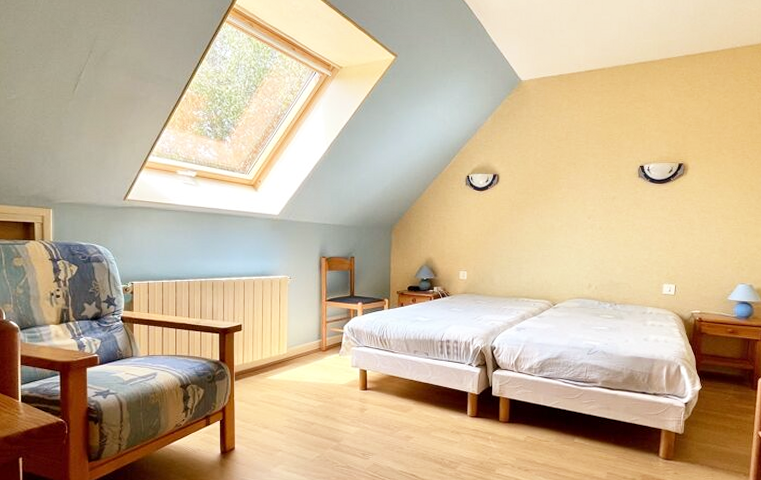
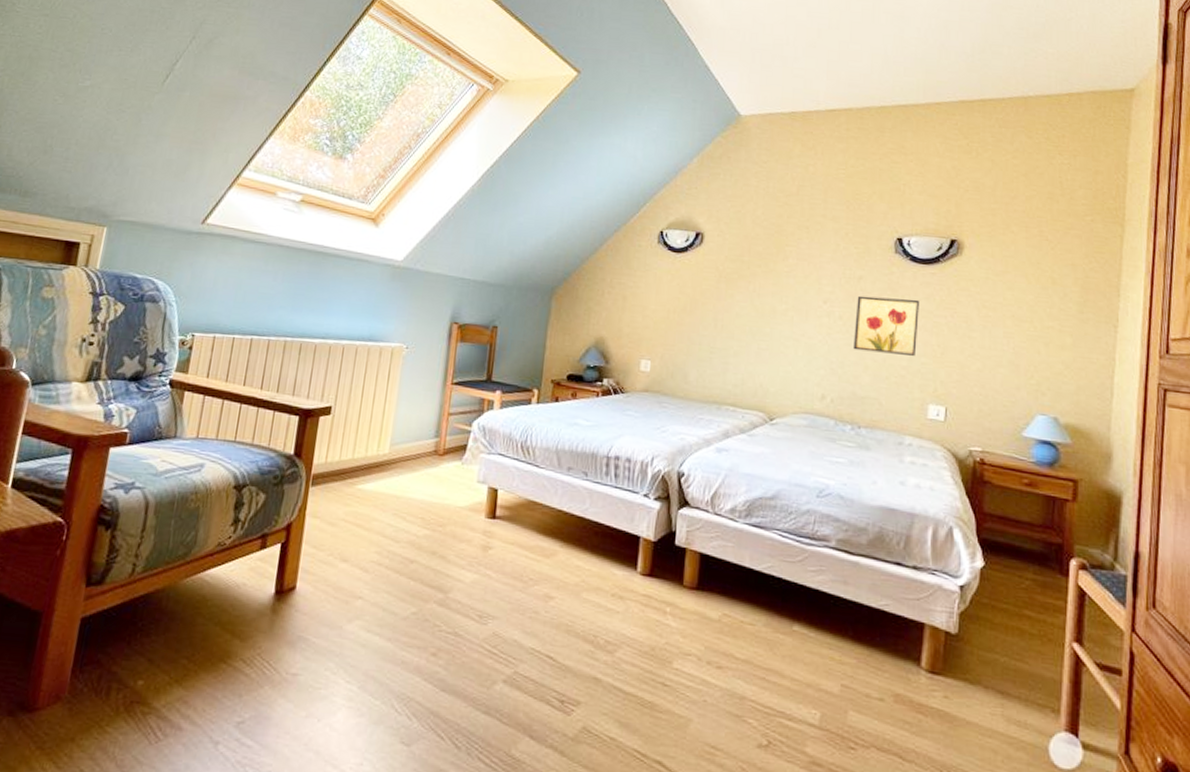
wall art: none [609,210,656,251] -> present [852,295,919,356]

